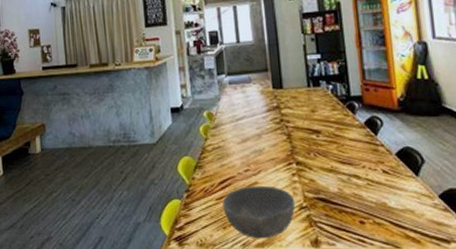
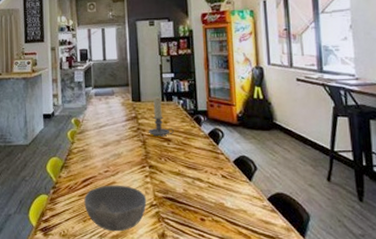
candle holder: none [294,81,324,129] -> present [149,96,174,137]

